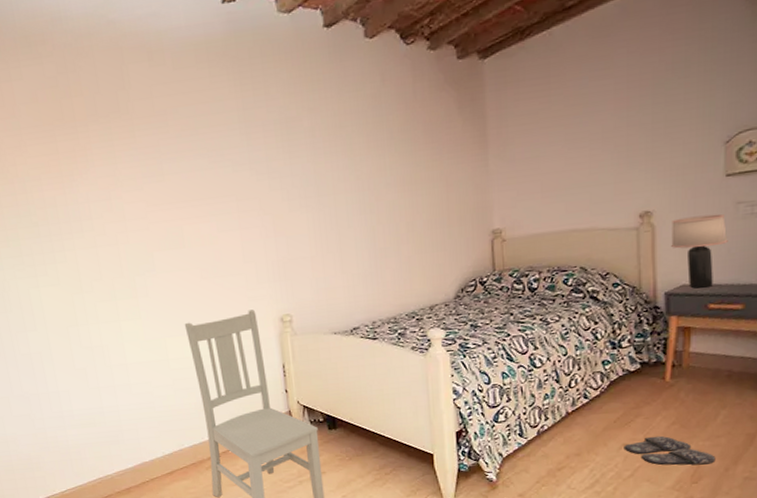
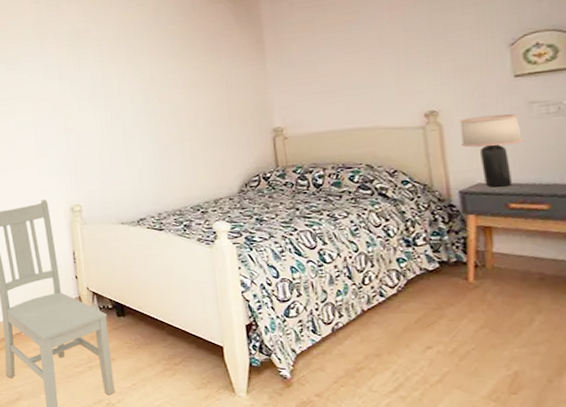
slippers: present [624,435,716,465] -> none [428,339,536,374]

